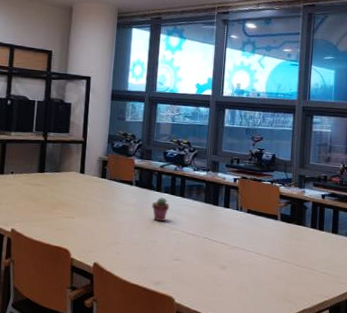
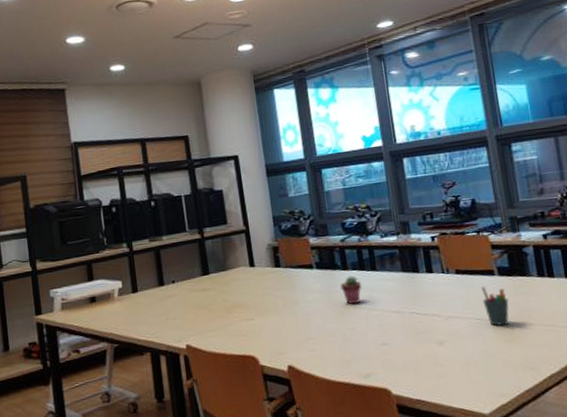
pen holder: none [263,227,284,262] -> present [482,286,509,326]

